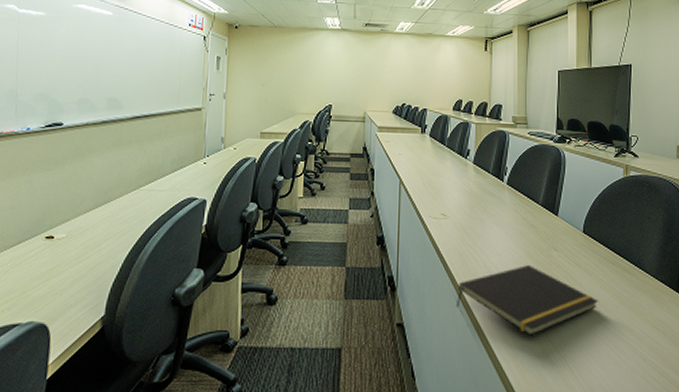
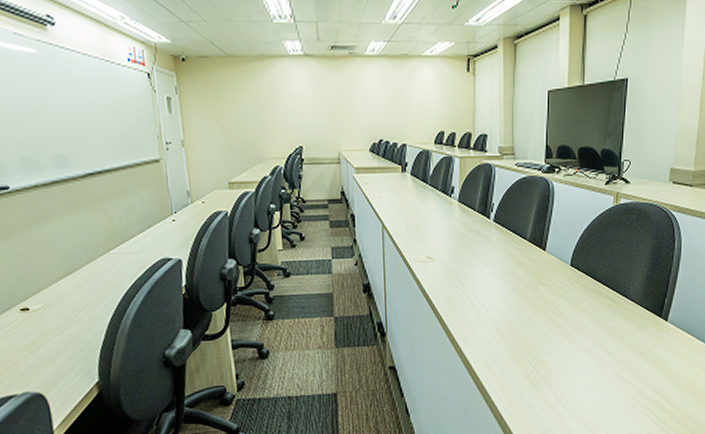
notepad: present [455,265,599,336] -> none [445,302,584,369]

